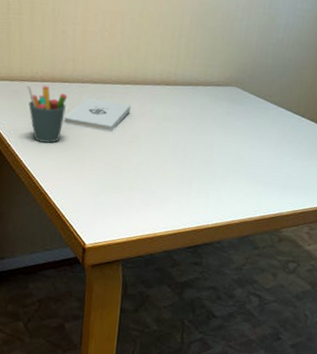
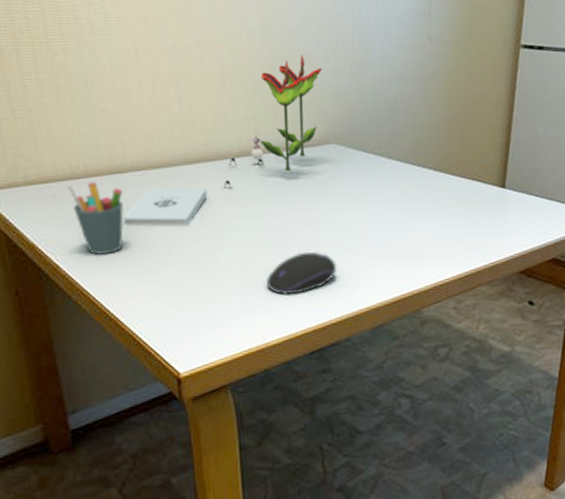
flower: none [144,12,237,109] -> present [223,55,323,189]
computer mouse: none [163,167,221,200] -> present [266,251,337,296]

